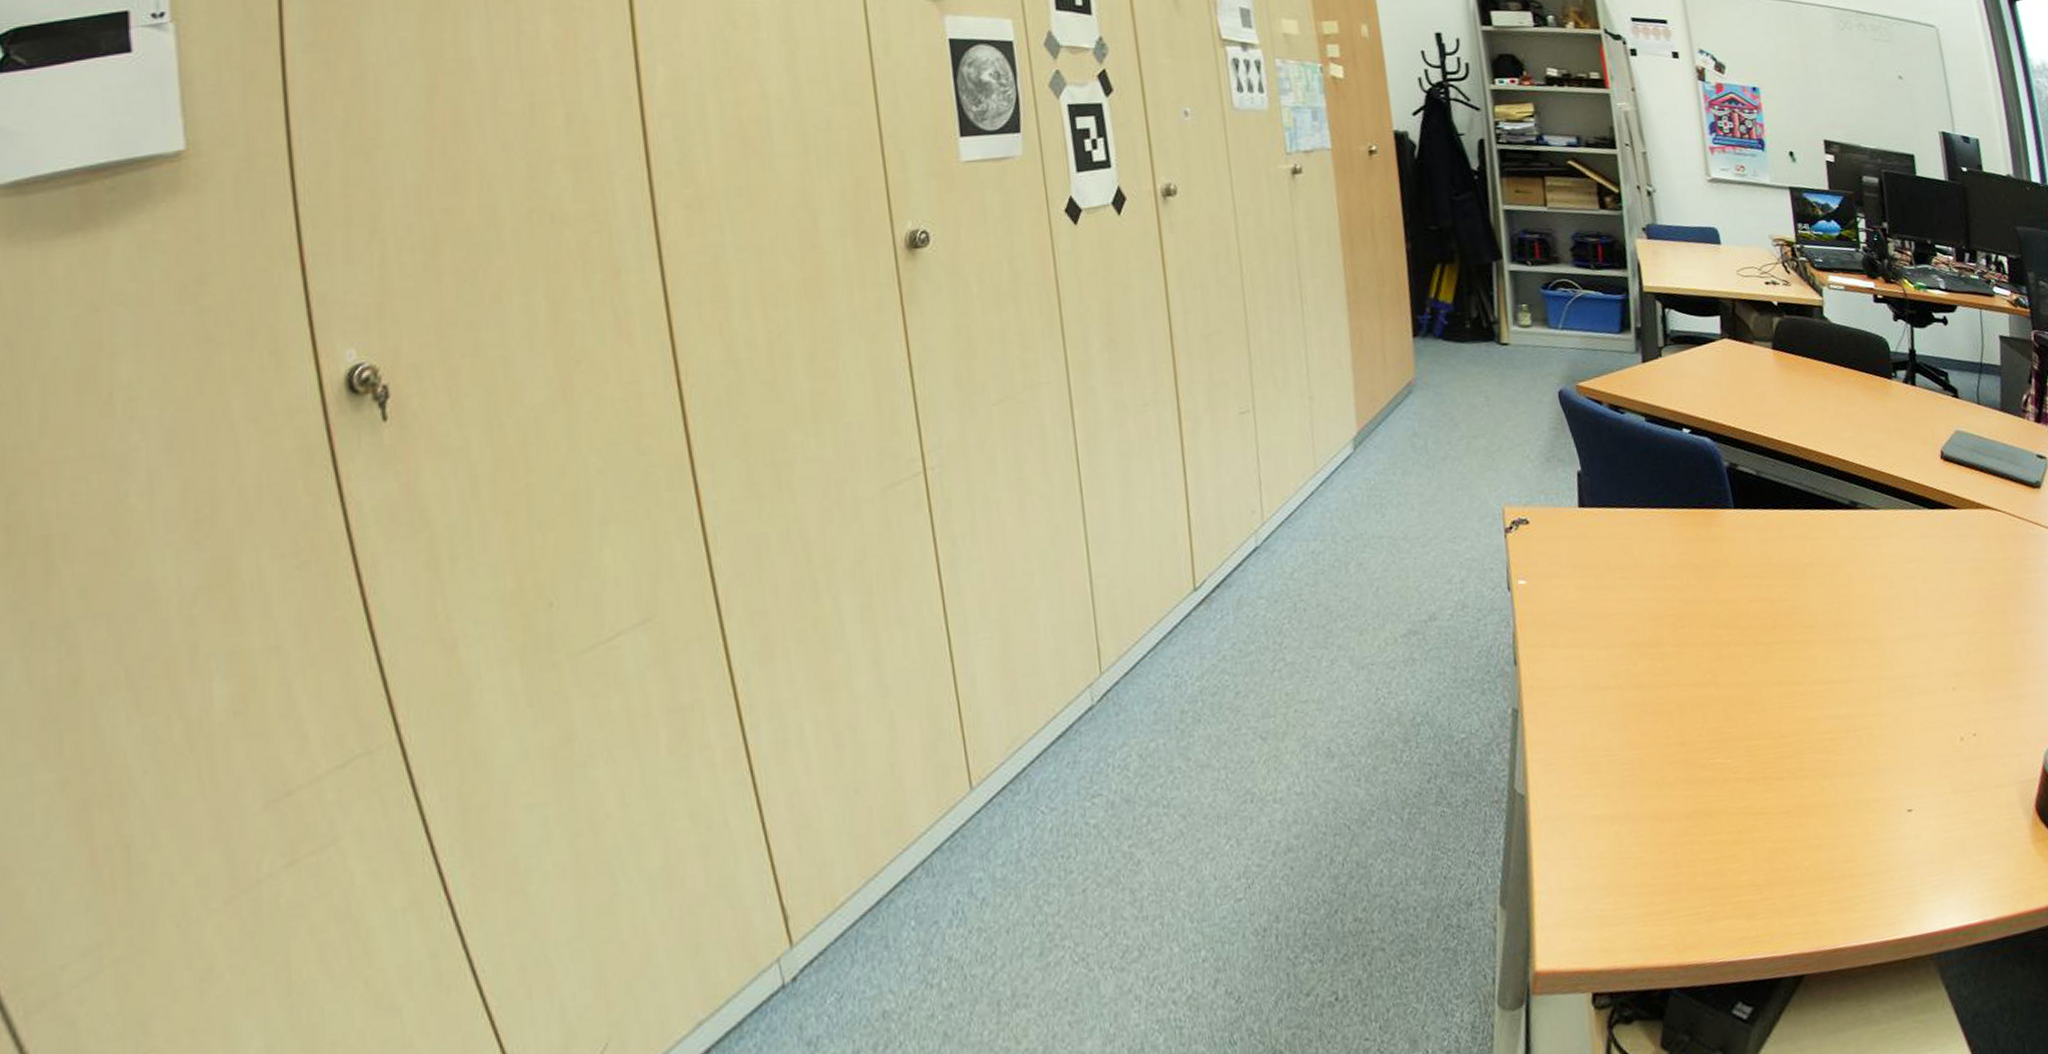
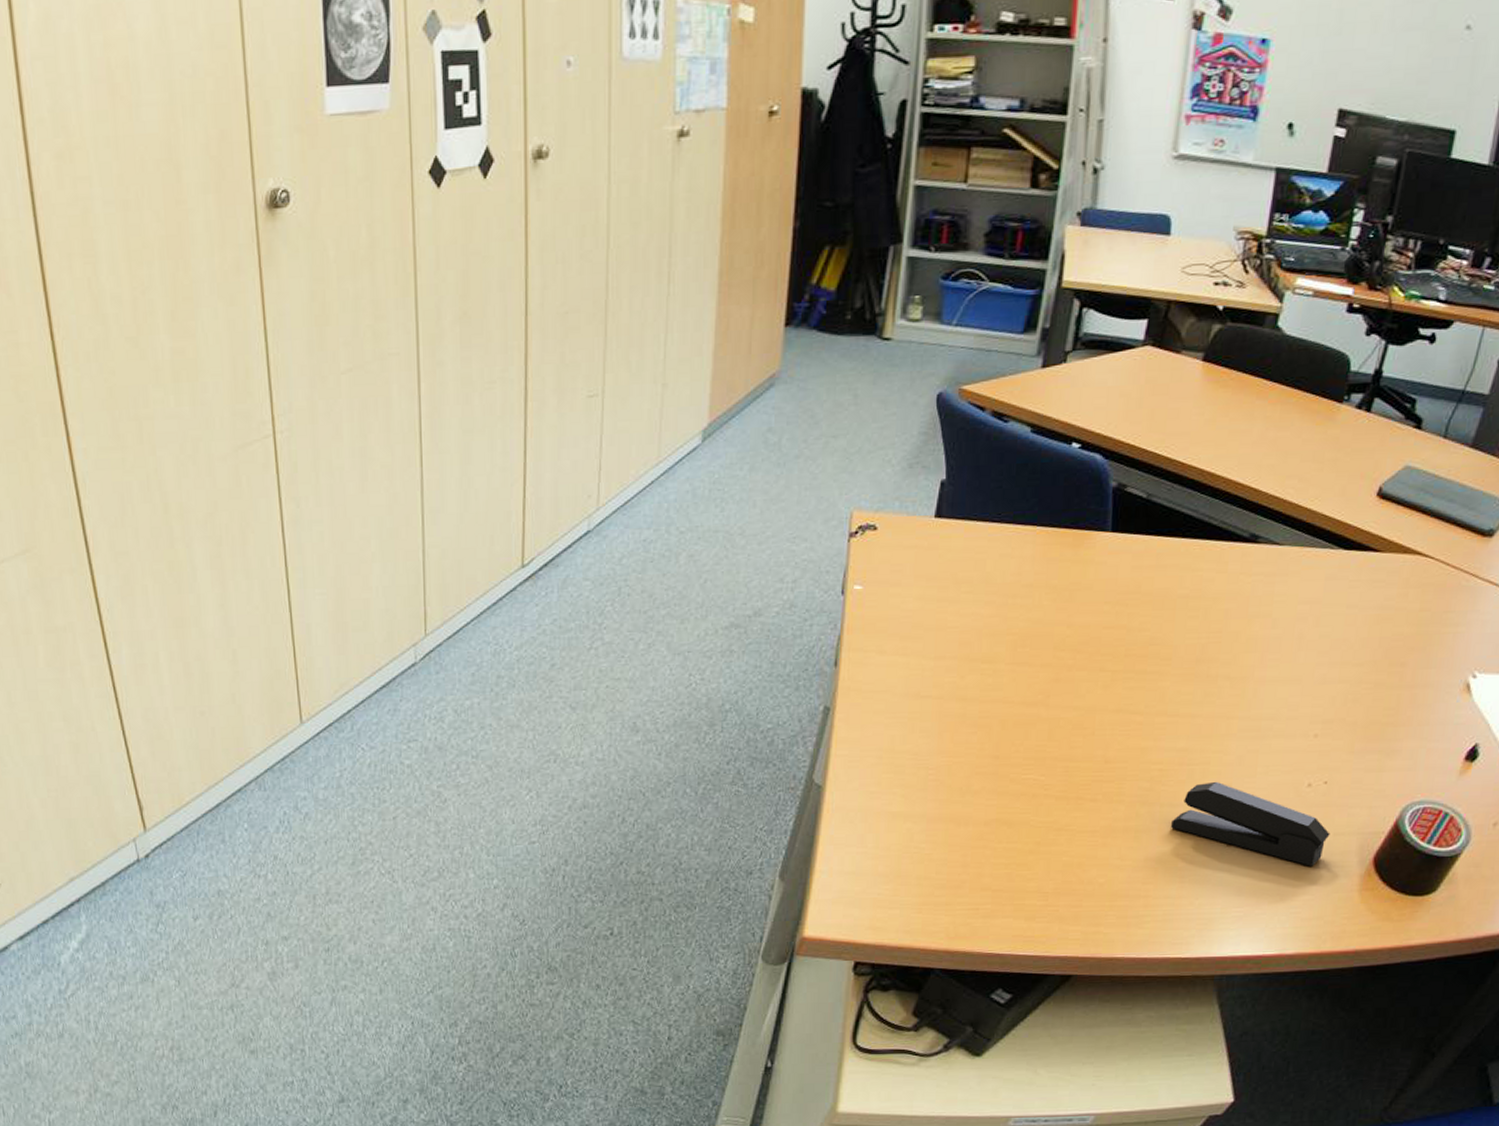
stapler: none [1854,744,1993,823] -> present [1171,781,1330,866]

